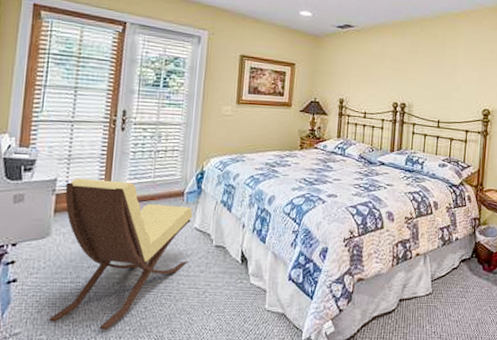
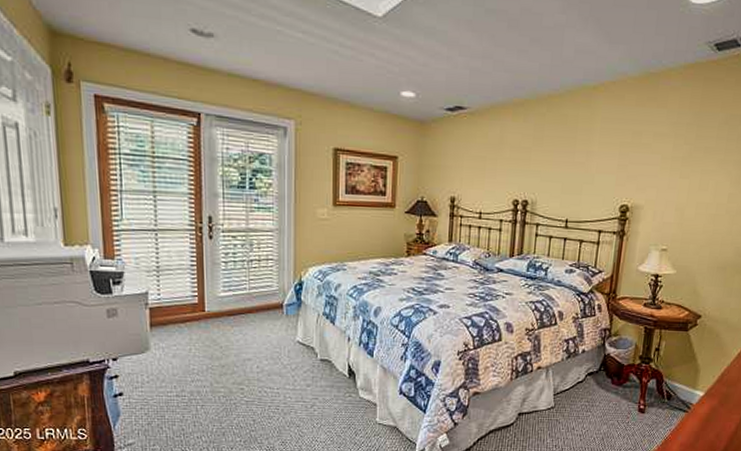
lounge chair: present [48,177,193,330] -> none [158,290,294,441]

